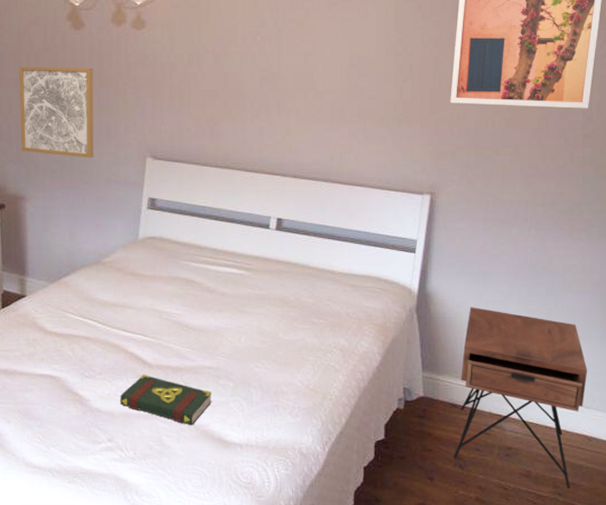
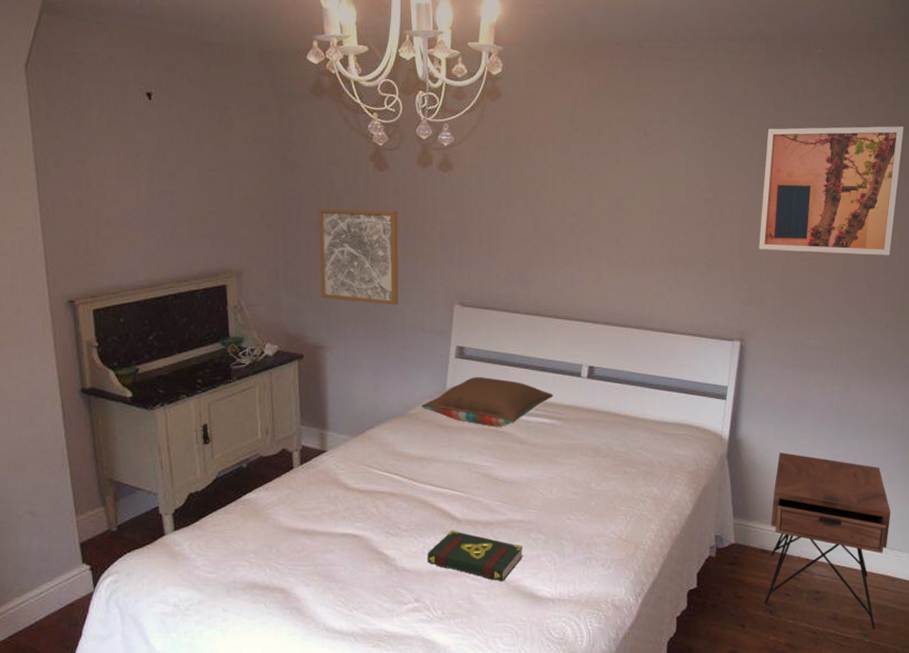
pillow: none [115,228,242,276] -> present [421,377,553,427]

